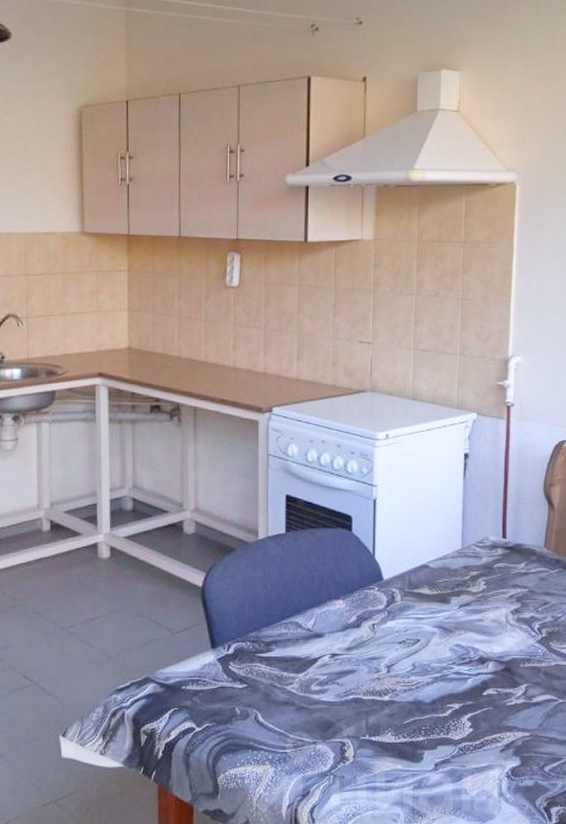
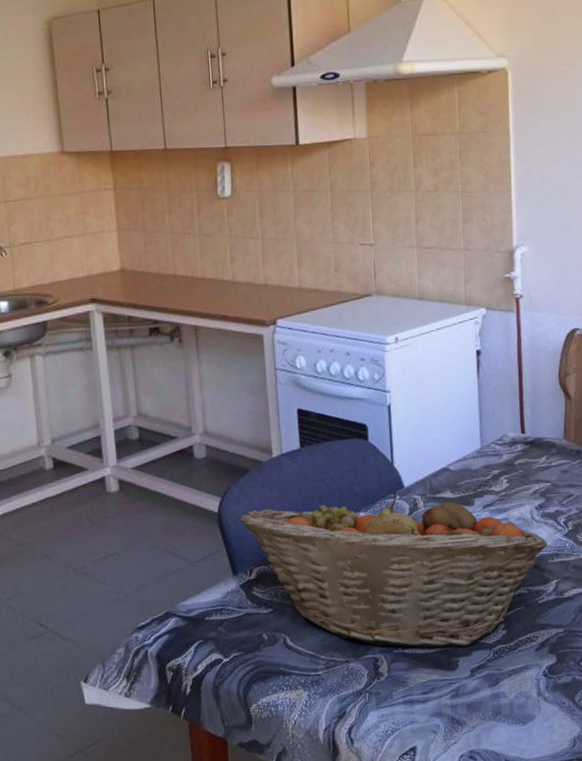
fruit basket: none [223,583,520,740] -> present [240,491,547,648]

